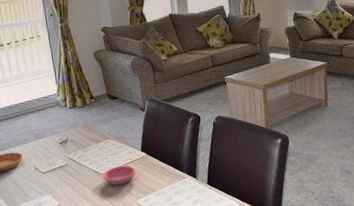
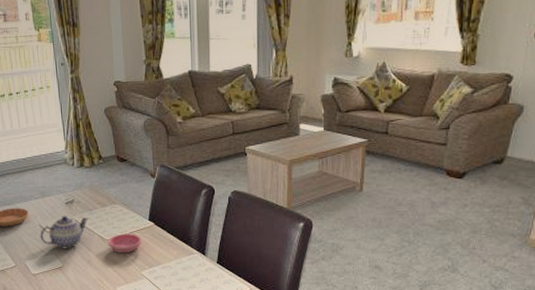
teapot: none [35,154,84,188] -> present [40,215,89,249]

